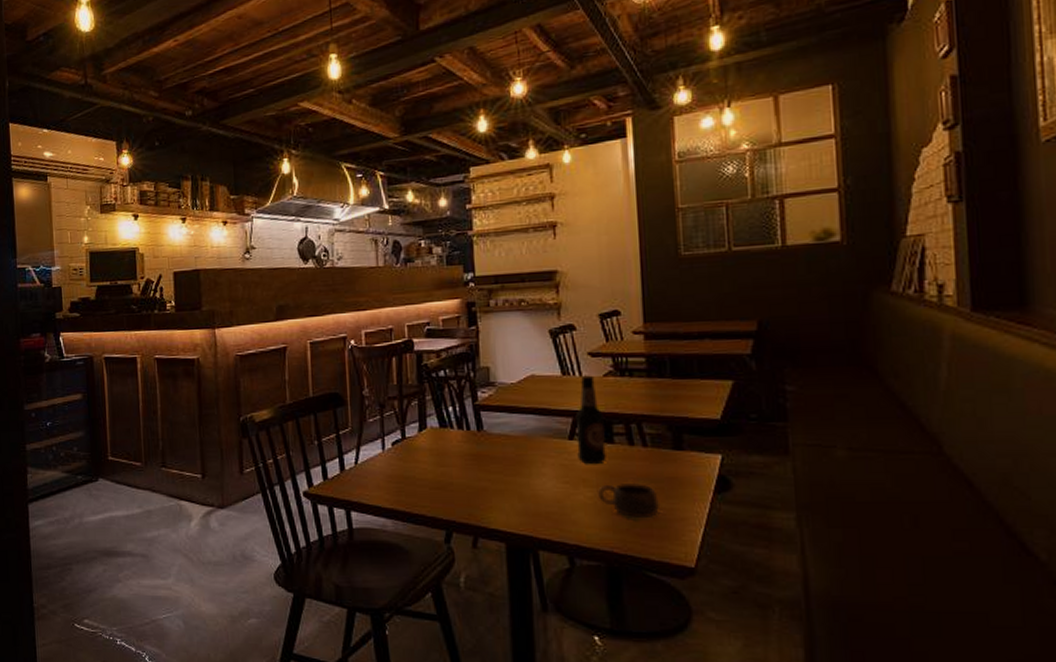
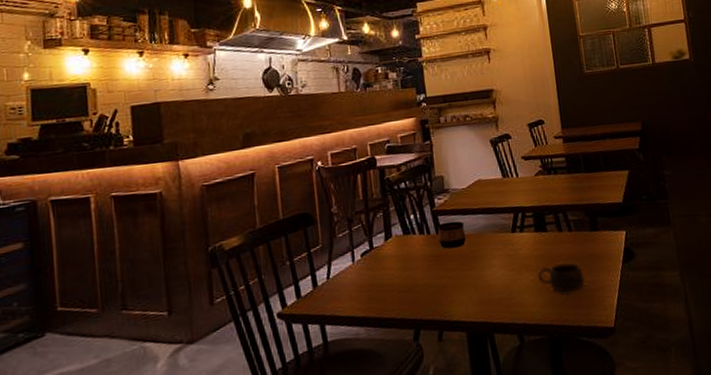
cup: none [479,419,513,450] -> present [438,221,467,249]
bottle: present [575,375,606,465] -> none [515,175,542,253]

